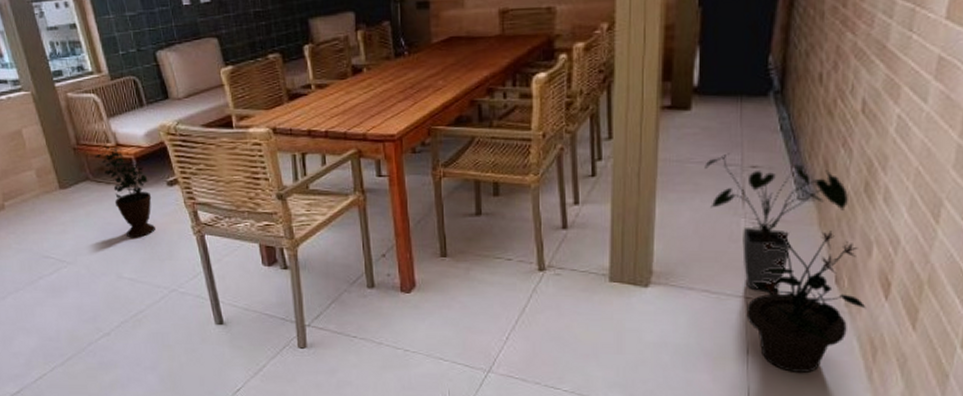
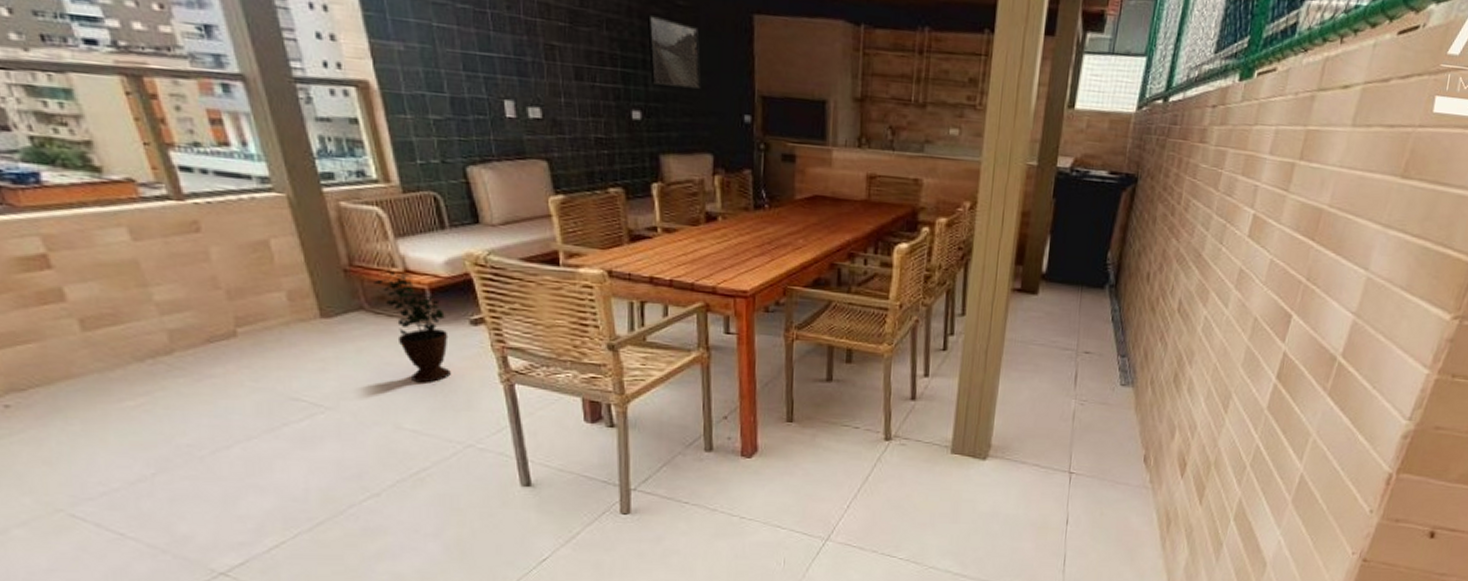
house plant: present [704,153,848,290] -> none [1045,338,1161,466]
potted plant: present [746,231,866,373] -> none [1068,413,1166,541]

